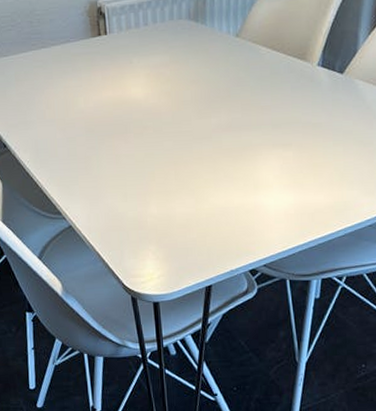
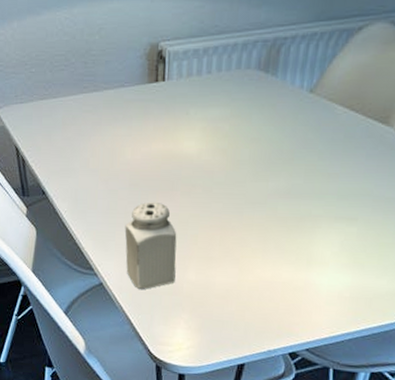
salt shaker: none [86,145,139,228] -> present [124,201,177,290]

